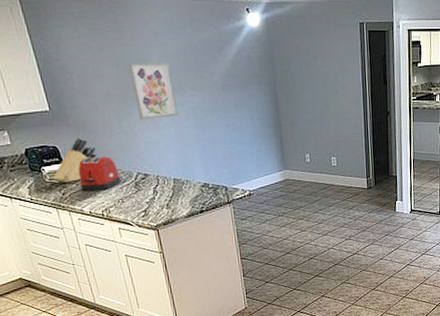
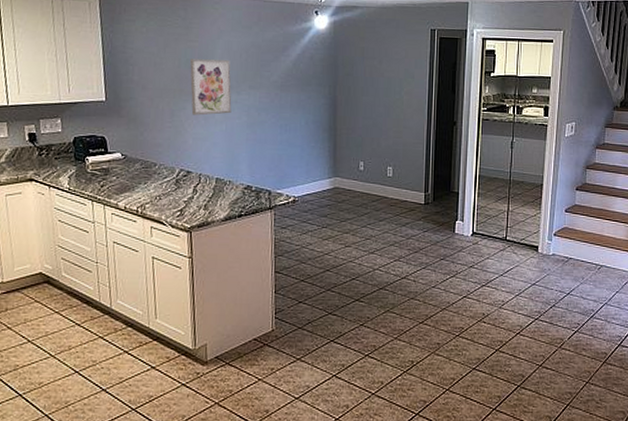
knife block: present [52,137,98,183] -> none [94,128,144,174]
toaster: present [78,156,122,191] -> none [121,150,163,185]

